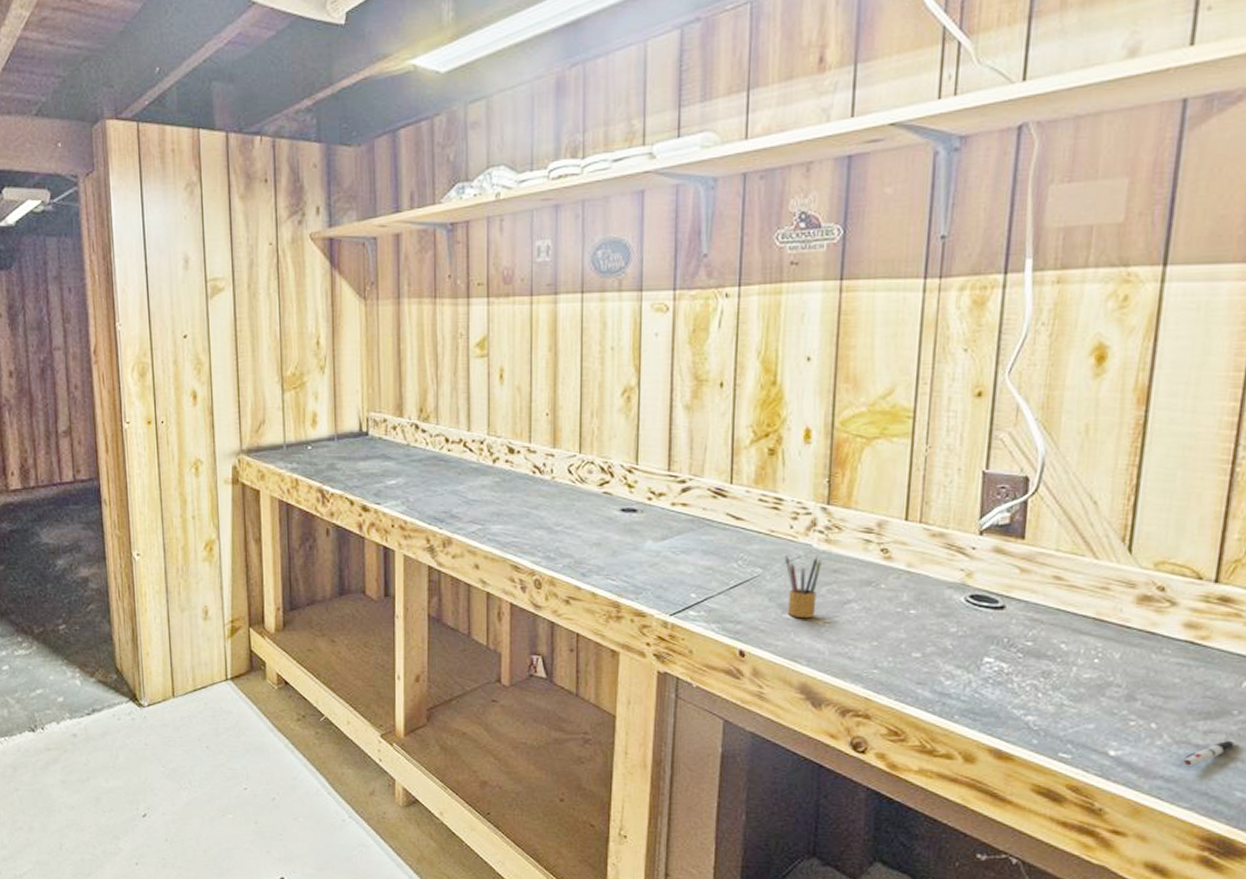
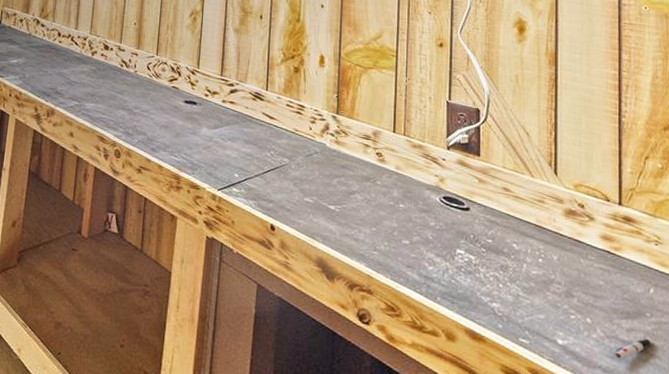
pencil box: present [785,555,822,619] -> none [306,150,333,204]

